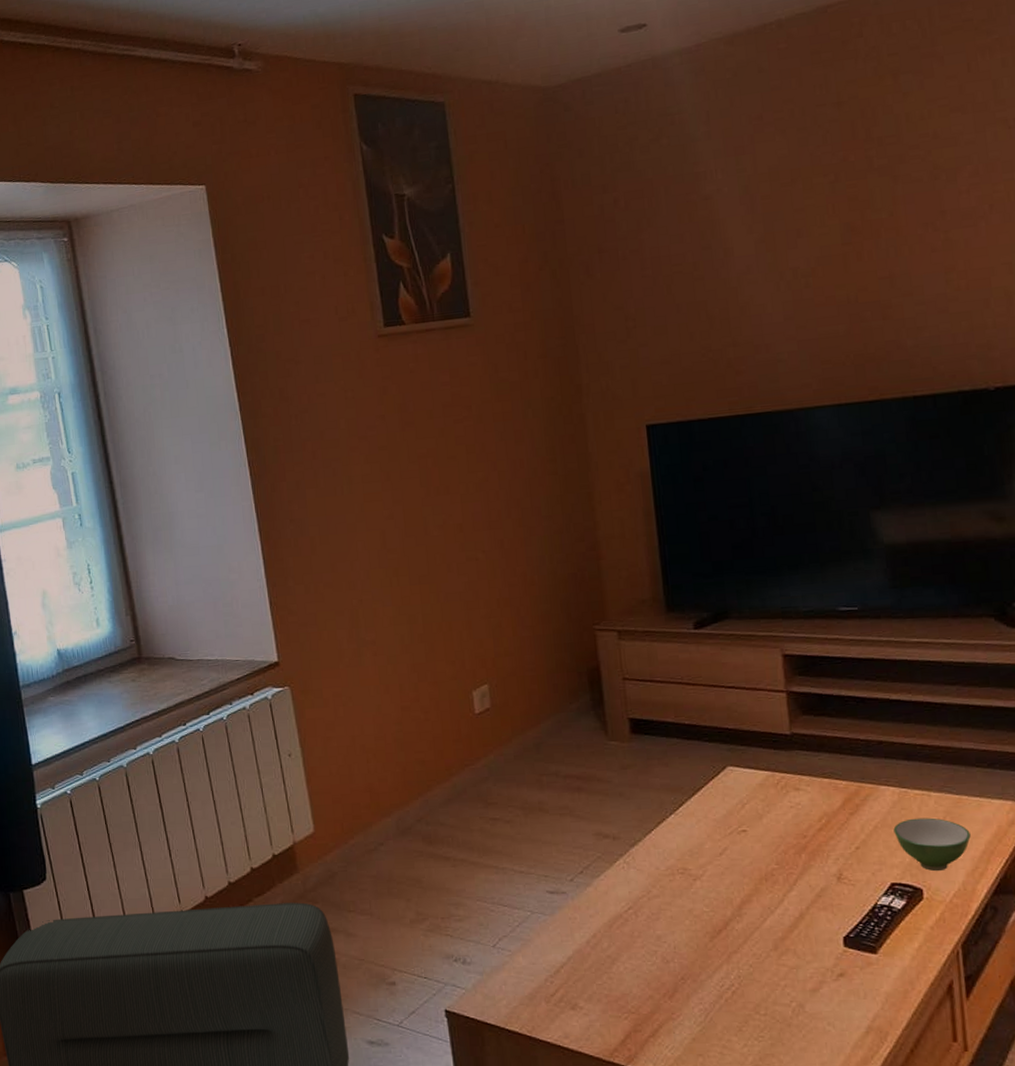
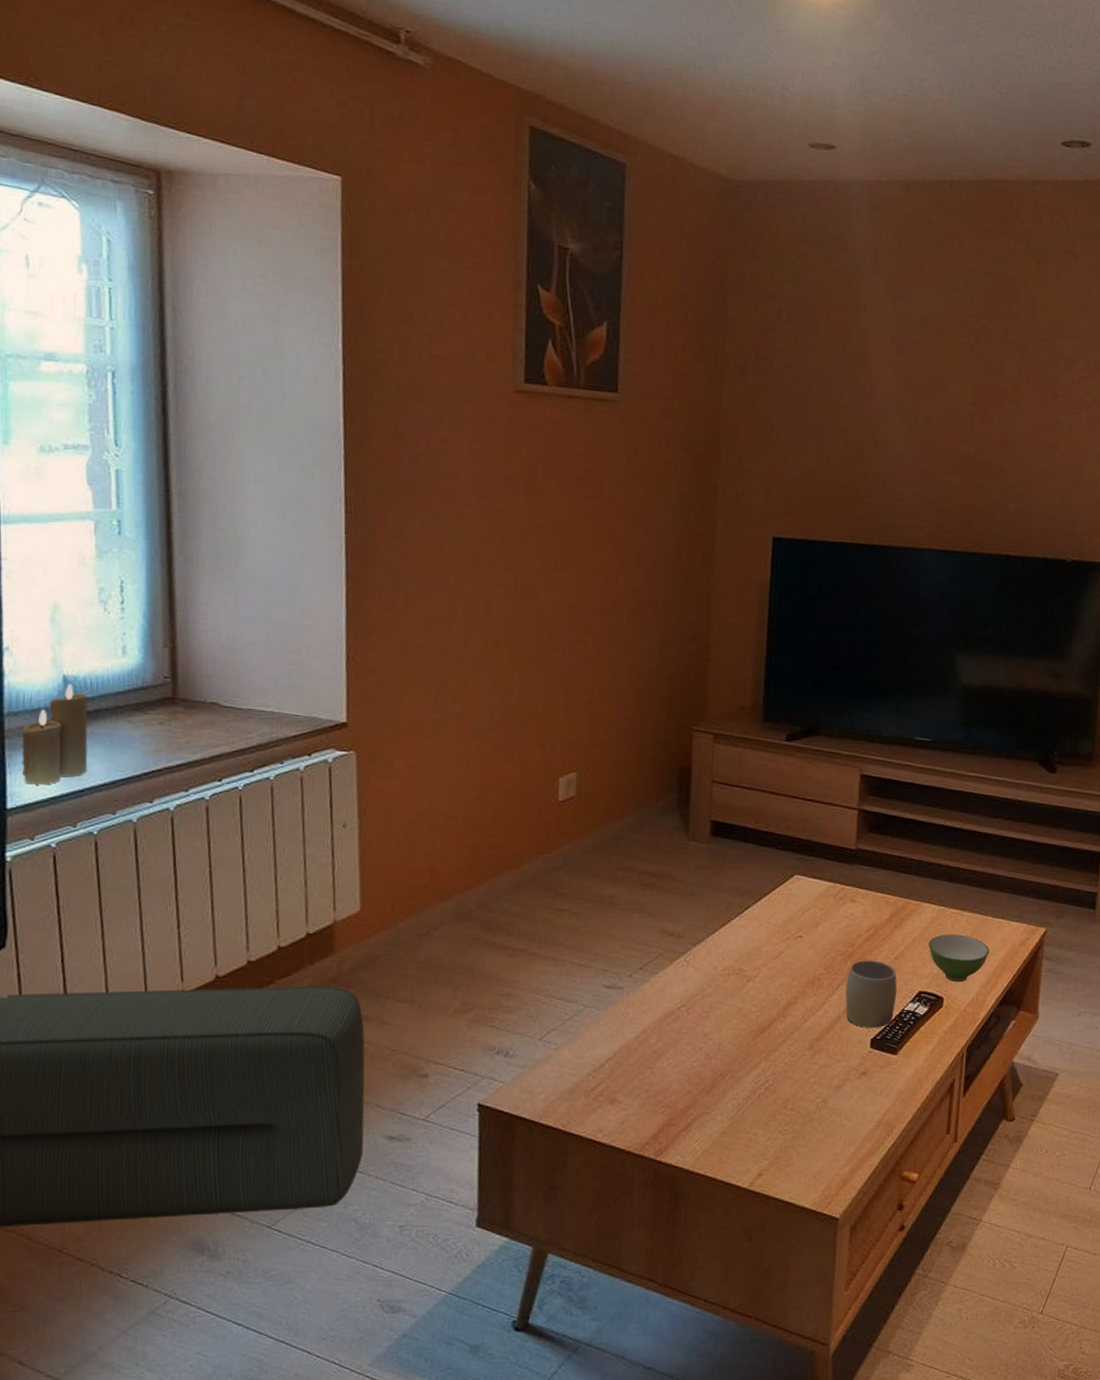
candle: none [34,655,85,743] -> present [21,683,88,785]
mug: none [804,852,866,925] -> present [845,960,898,1028]

